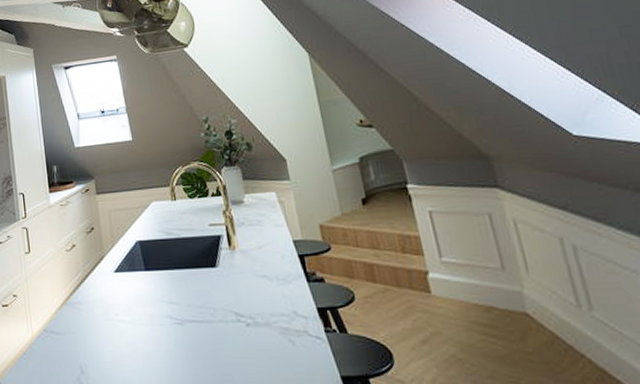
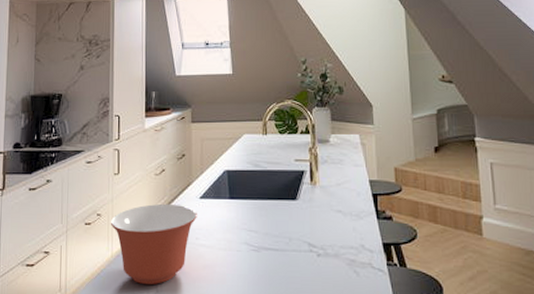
mixing bowl: none [26,279,114,364] -> present [110,203,197,284]

